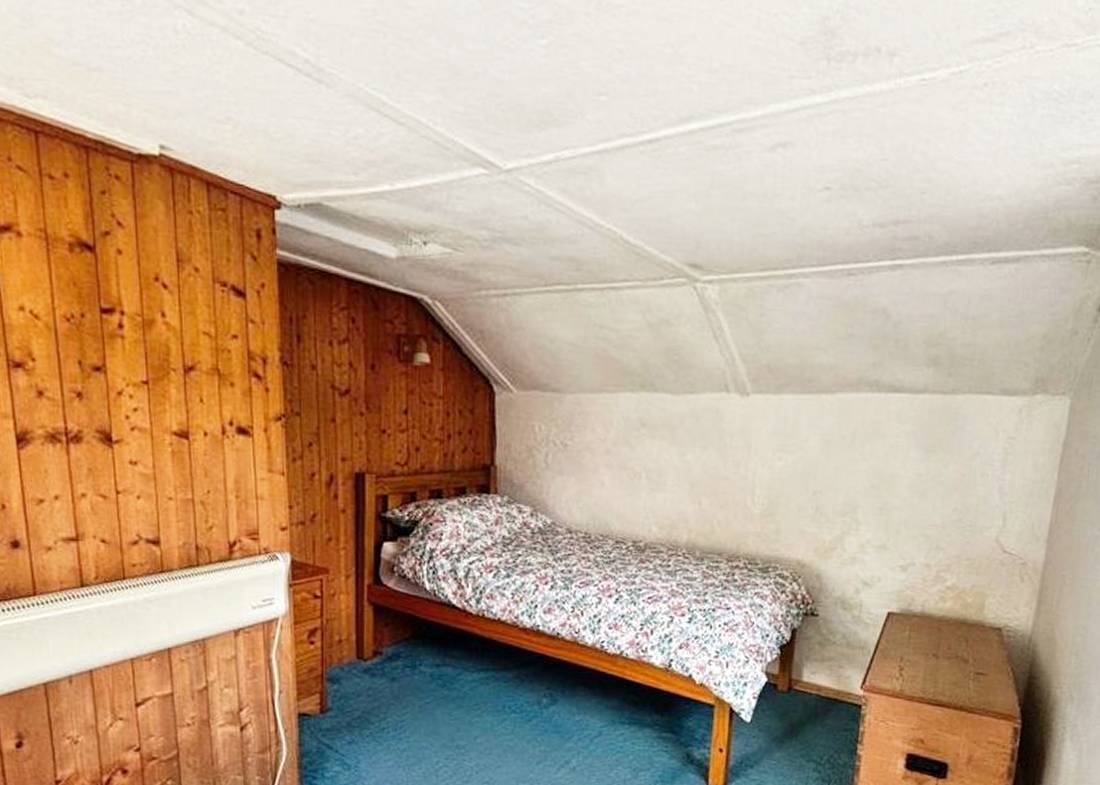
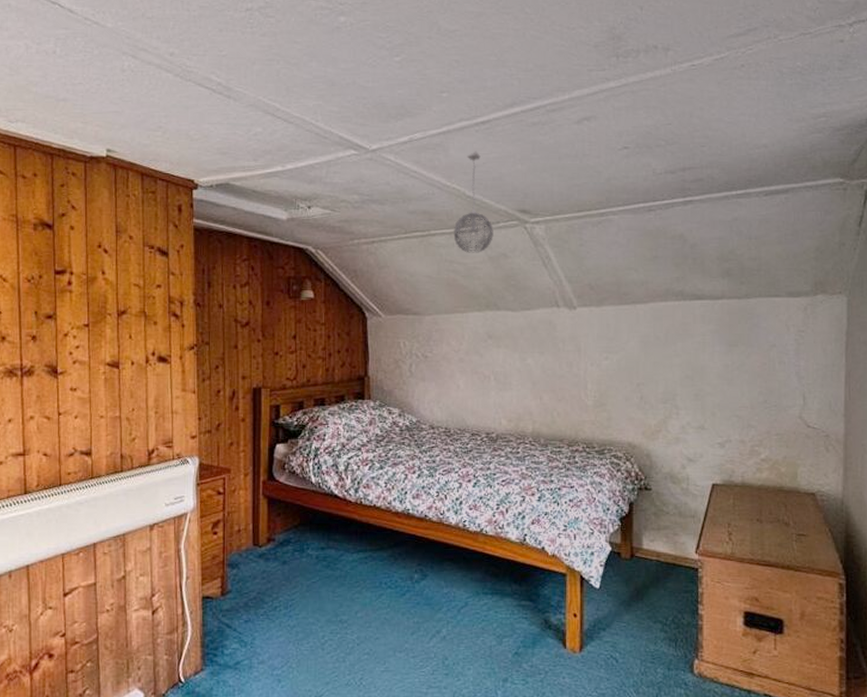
pendant light: none [605,180,656,317] -> present [453,151,493,253]

